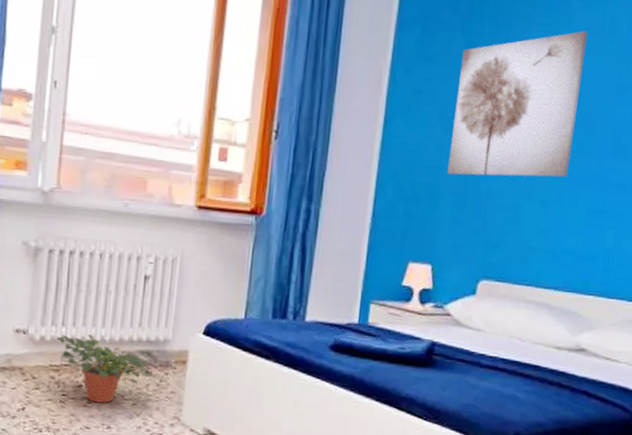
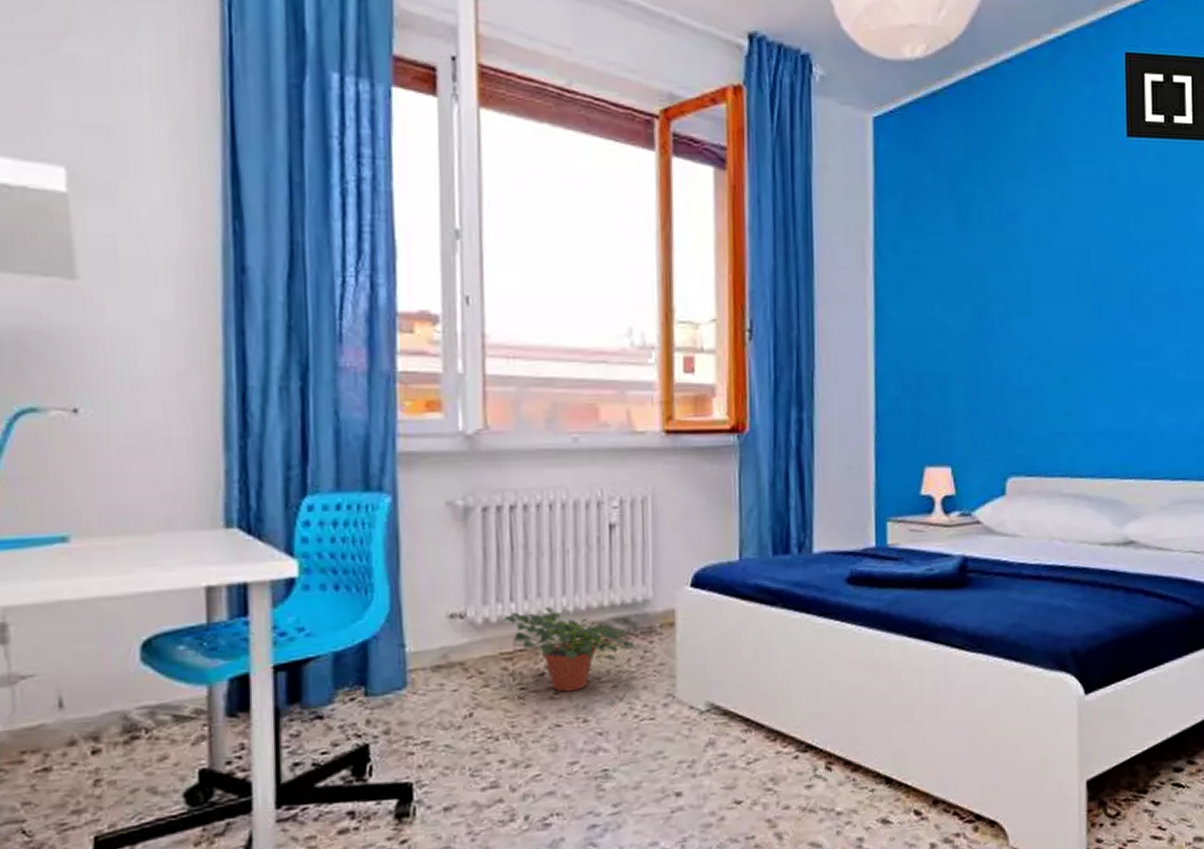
wall art: present [447,31,587,178] -> none [953,183,1088,360]

